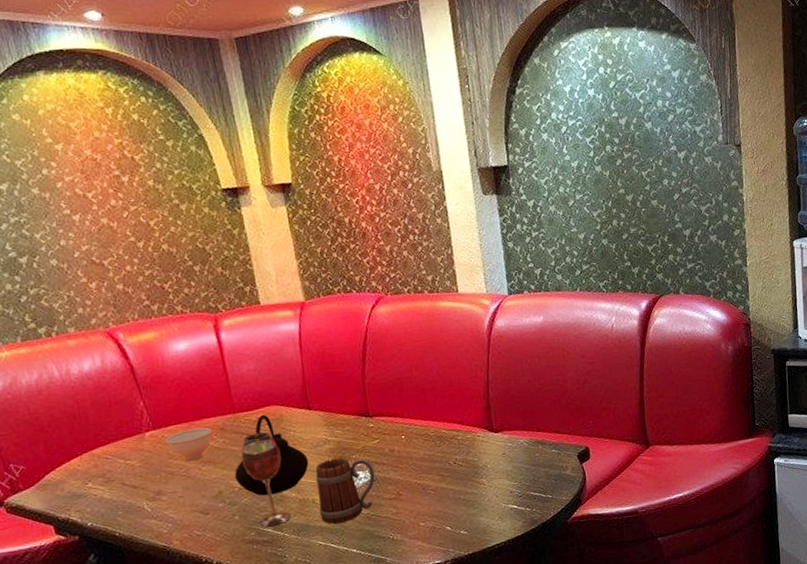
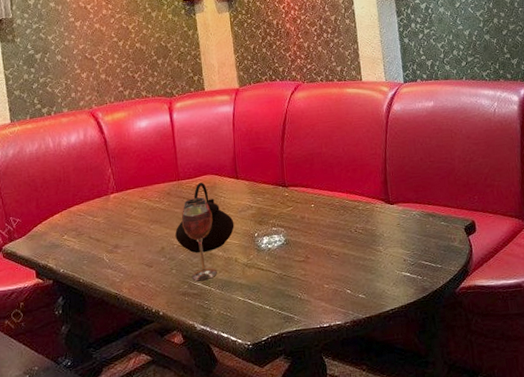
bowl: present [164,427,213,461] -> none [124,191,161,220]
beer mug: present [315,457,376,524] -> none [239,222,288,282]

